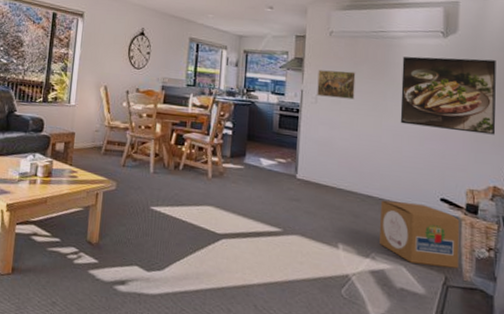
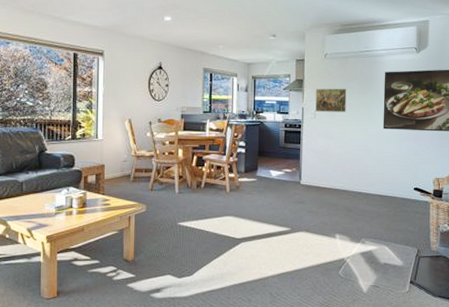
cardboard box: present [380,200,460,269] -> none [368,194,429,242]

